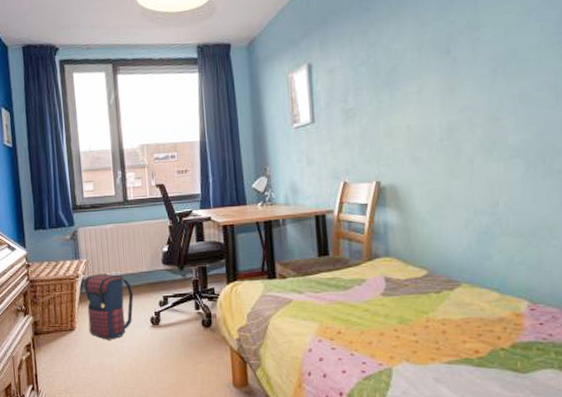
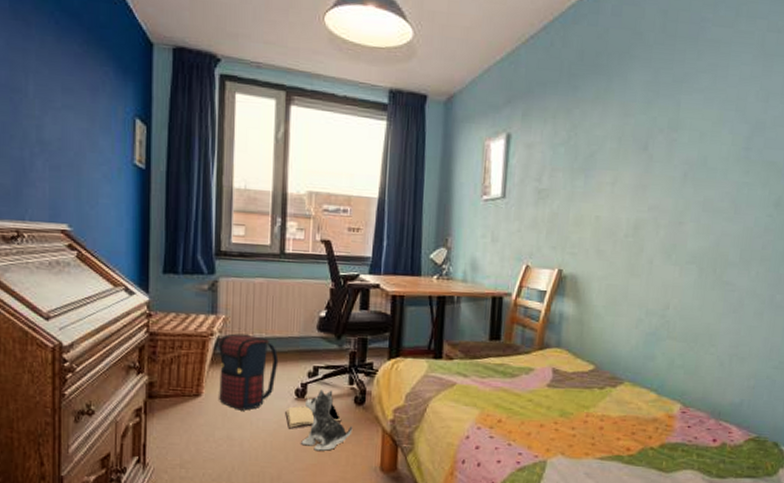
book: none [144,328,194,353] -> present [285,404,342,429]
plush toy: none [160,316,204,371] -> present [301,390,353,451]

